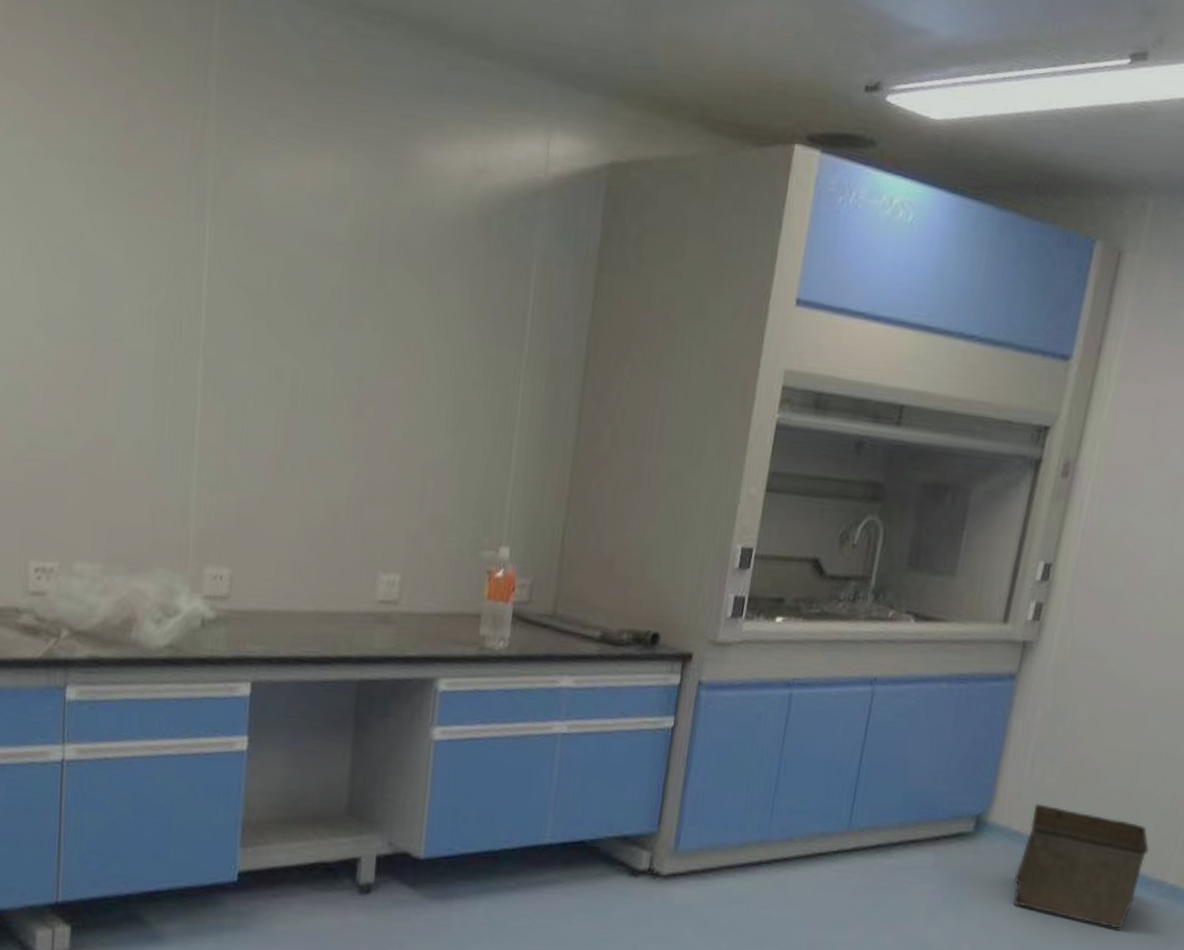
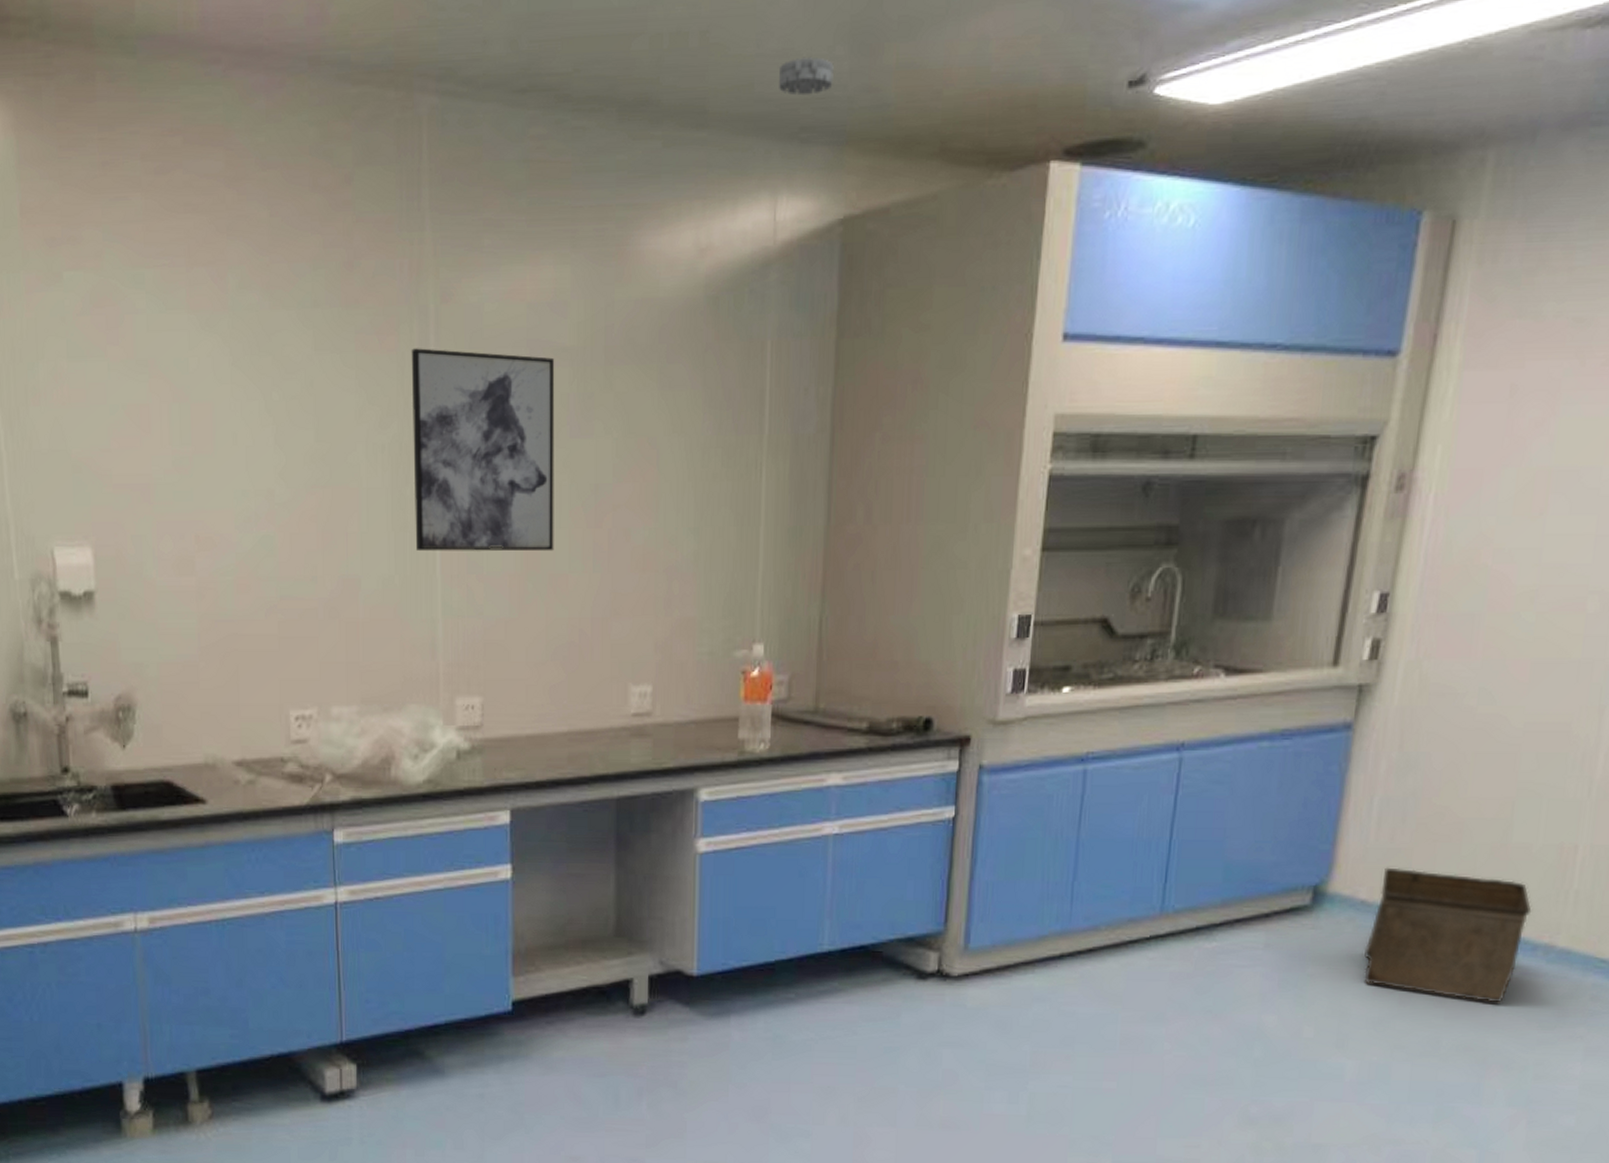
wall art: none [175,219,330,435] -> present [411,348,555,552]
smoke detector: none [560,10,611,47] -> present [779,56,834,96]

